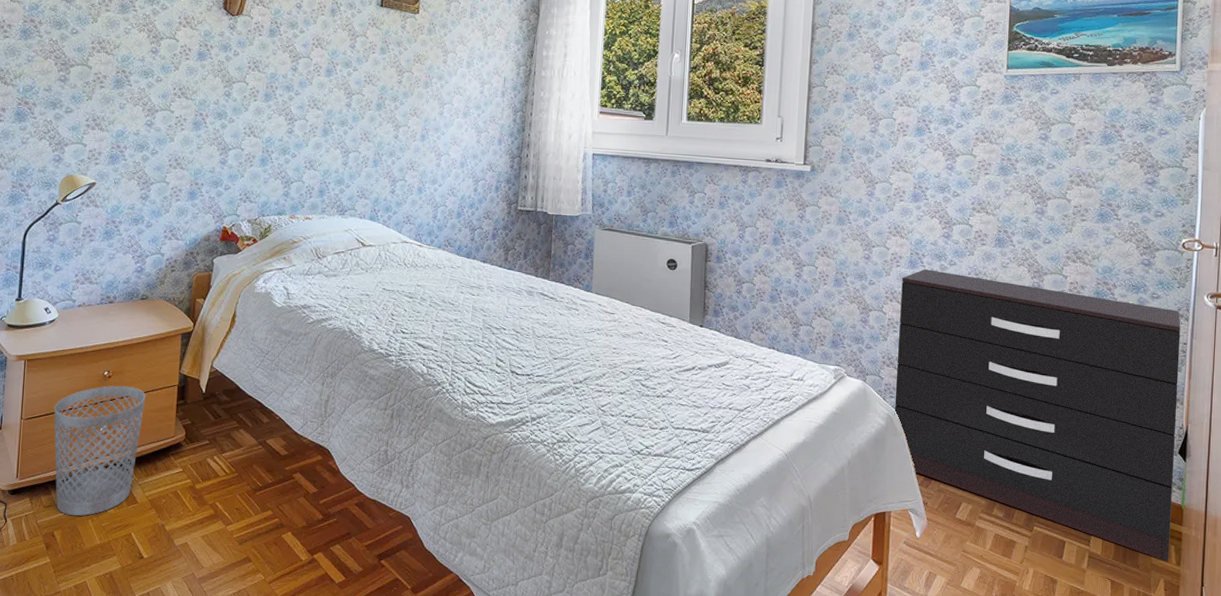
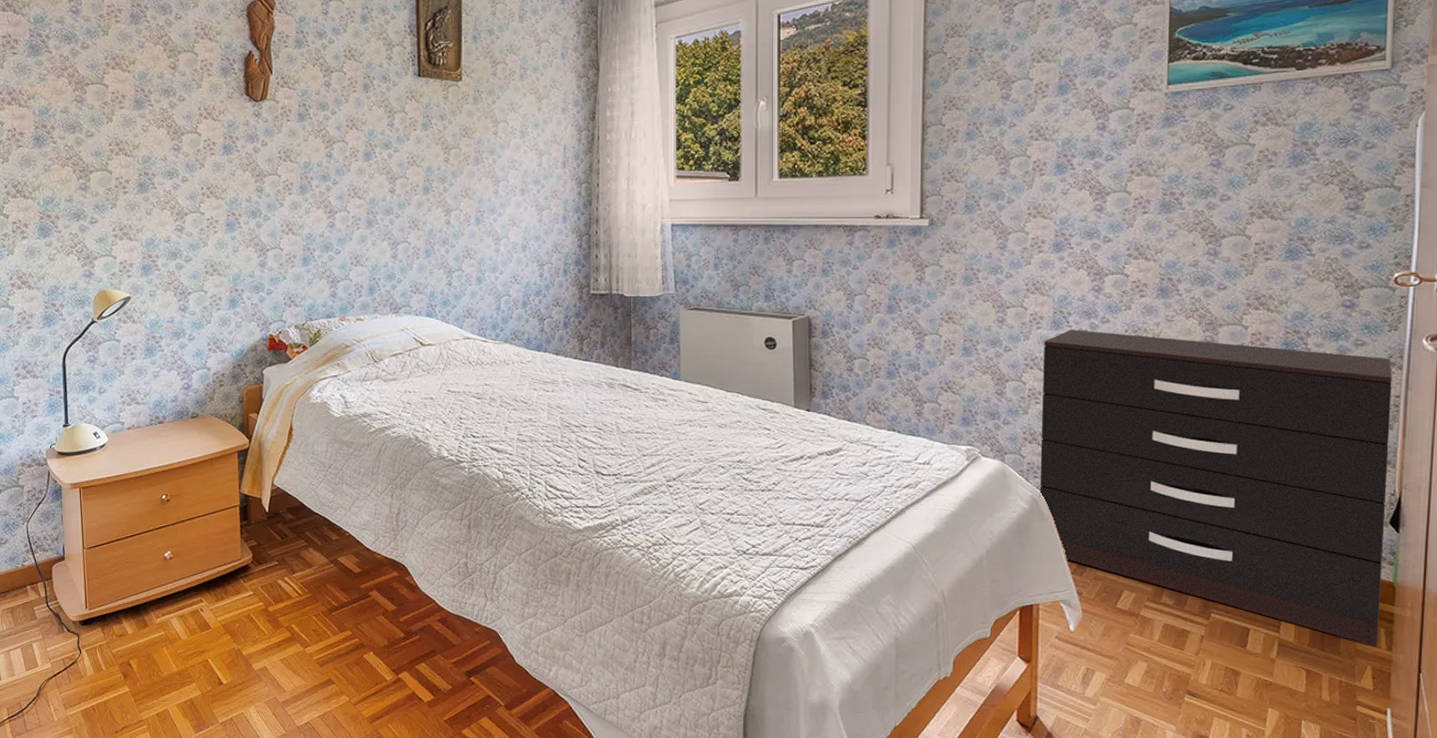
wastebasket: present [54,385,146,516] -> none [115,509,208,645]

